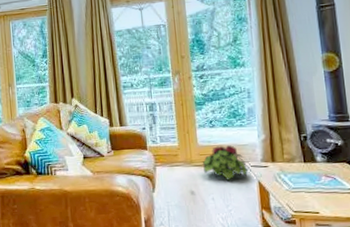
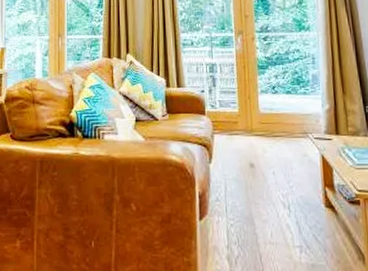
potted plant: present [202,145,251,182] -> none [263,114,314,154]

